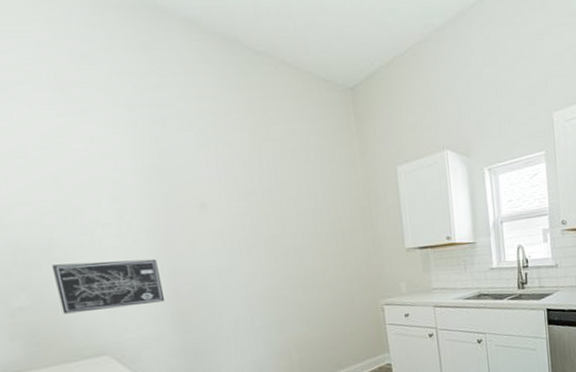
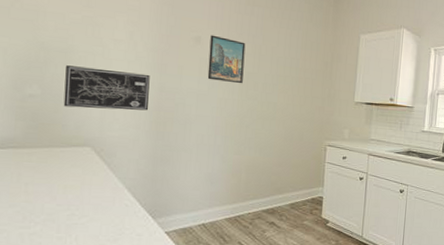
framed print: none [216,197,269,253] -> present [207,35,246,84]

